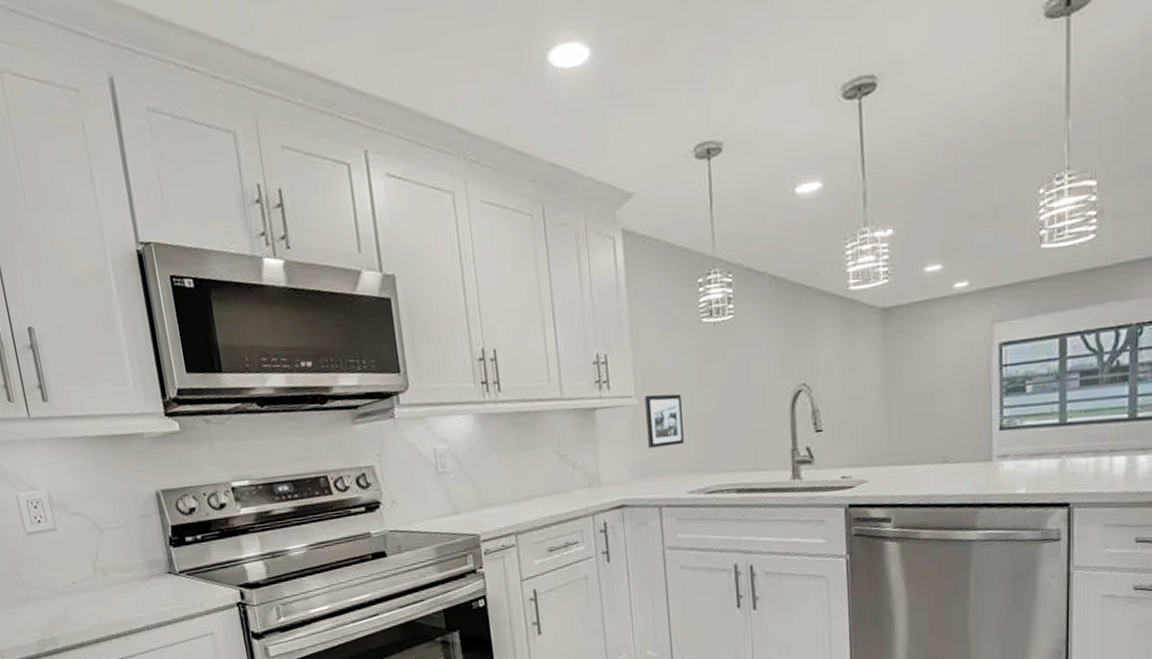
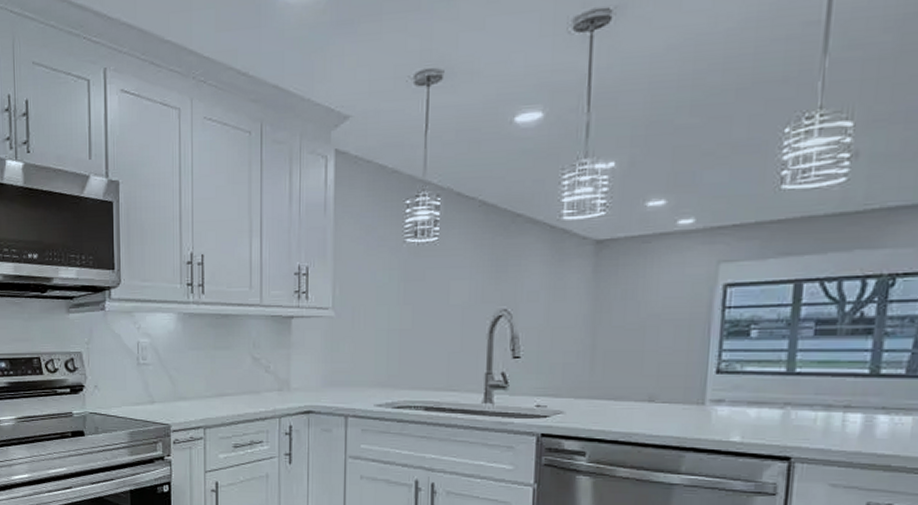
picture frame: present [645,393,684,448] -> none [341,308,377,359]

